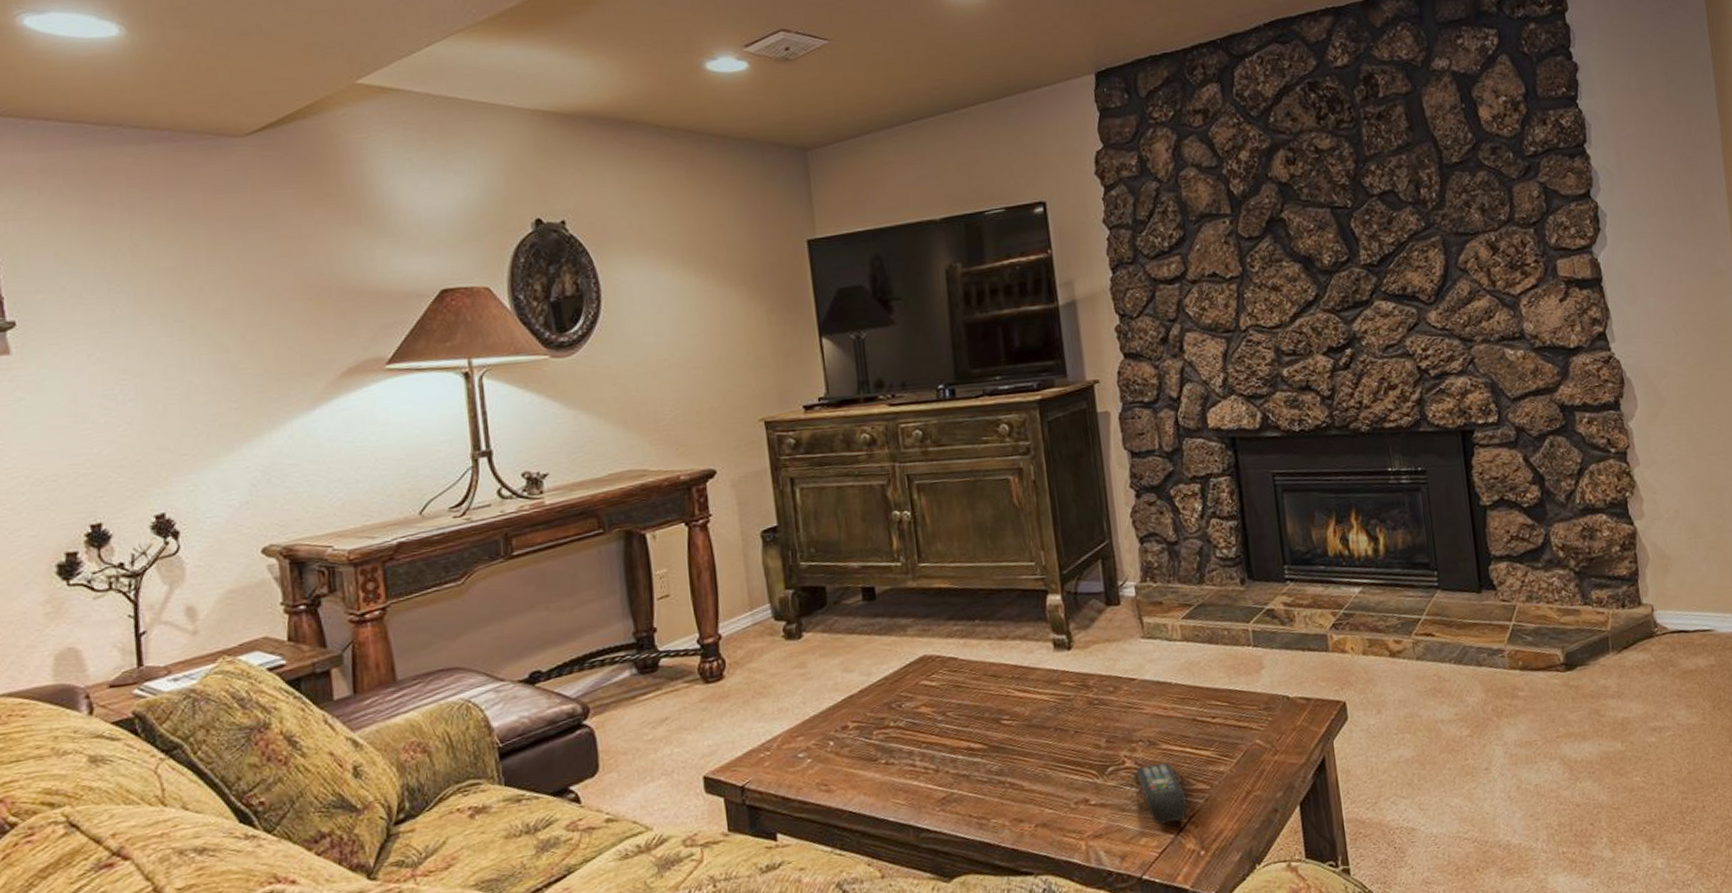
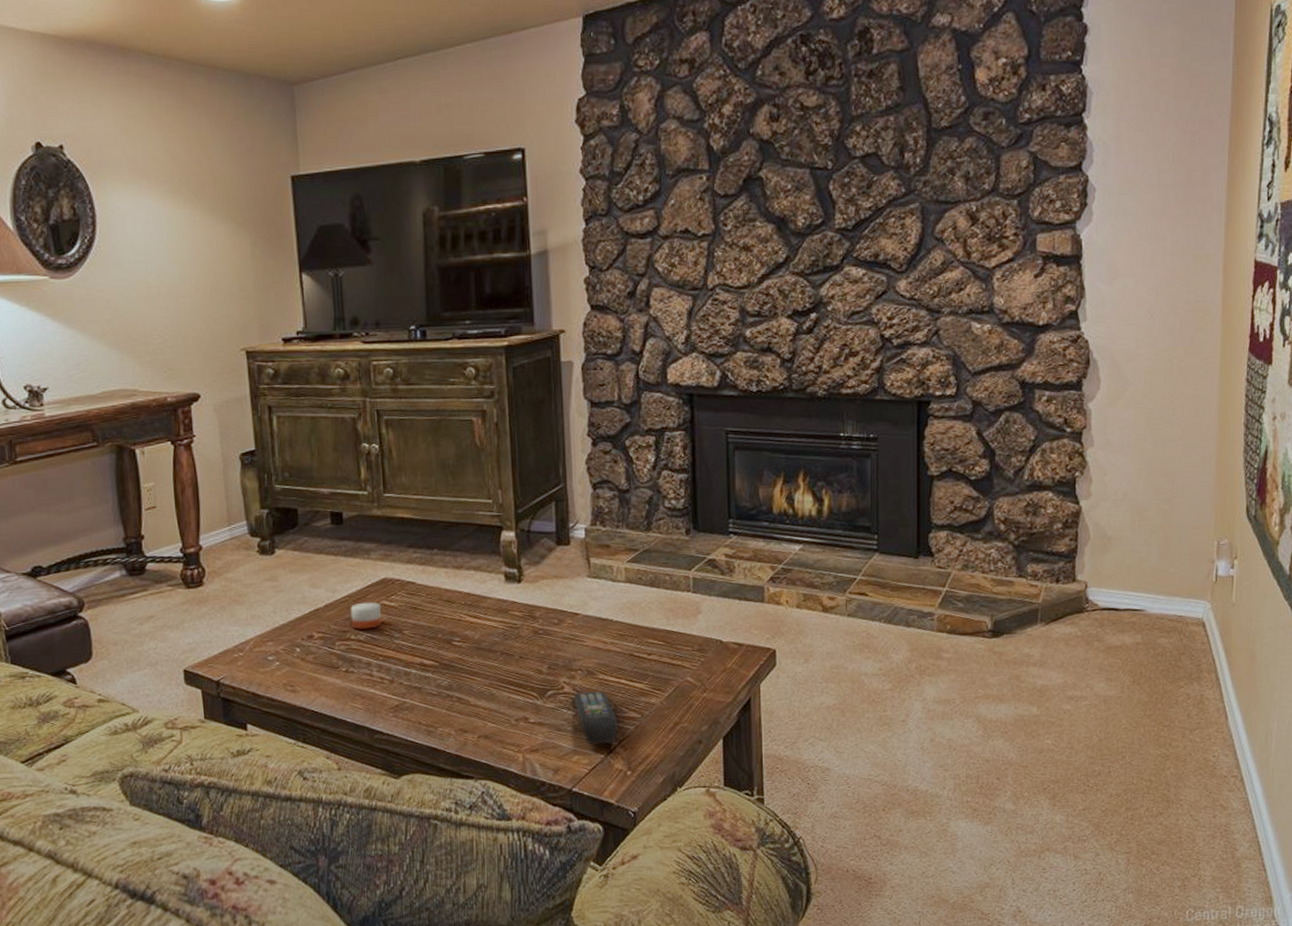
candle: none [887,683,922,715] -> present [350,602,381,629]

